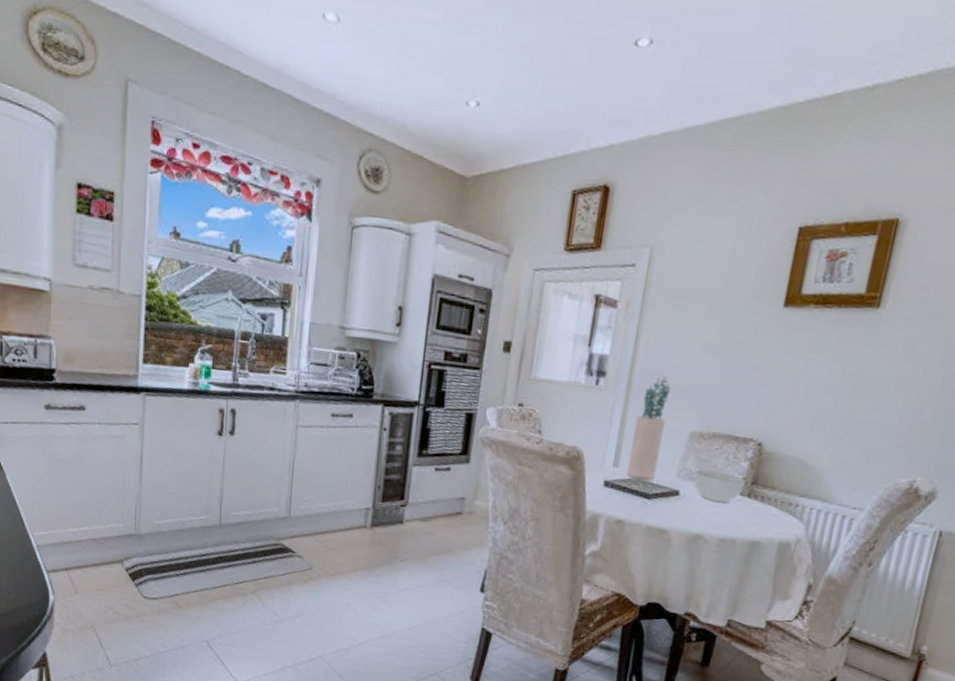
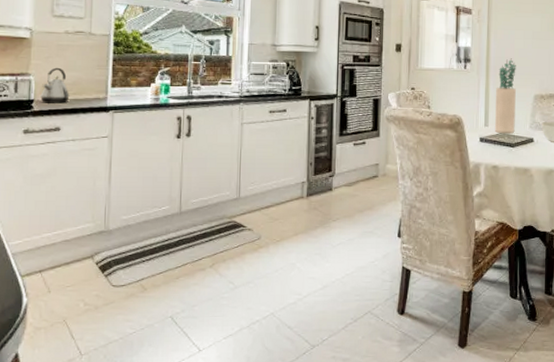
kettle: none [62,331,96,377] -> present [40,67,70,103]

